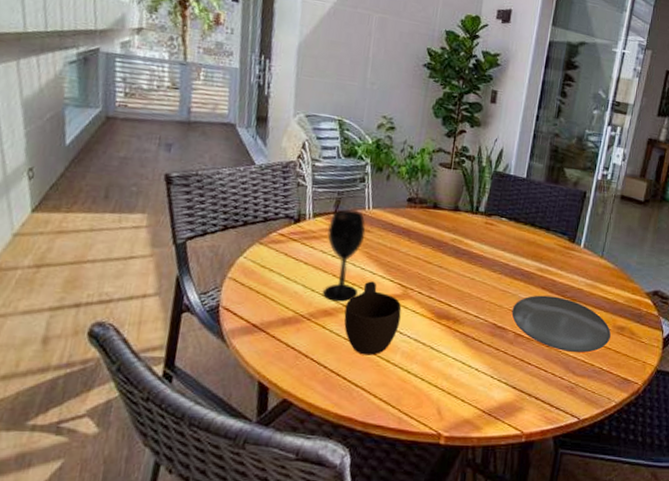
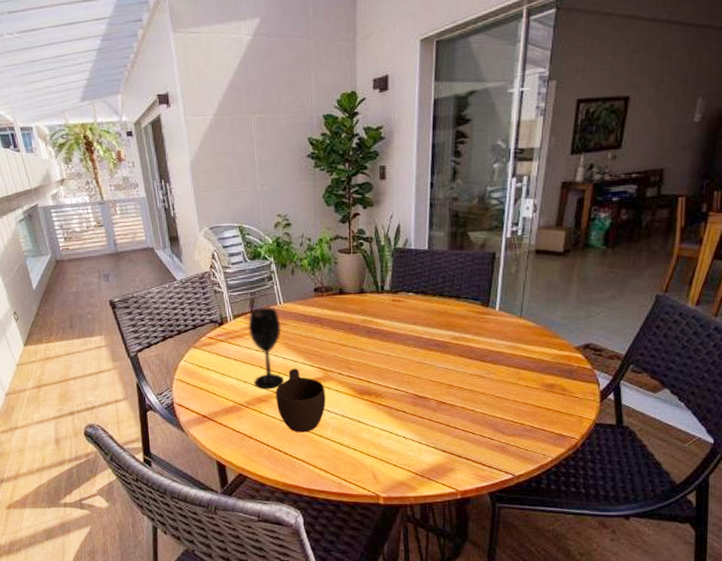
plate: present [511,295,611,353] -> none [431,362,539,414]

